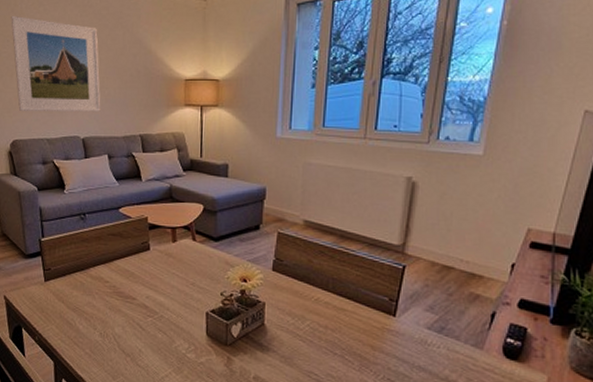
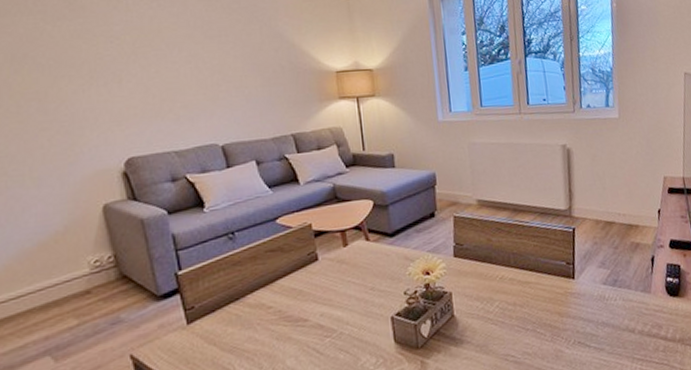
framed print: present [11,15,101,112] -> none [113,12,242,122]

